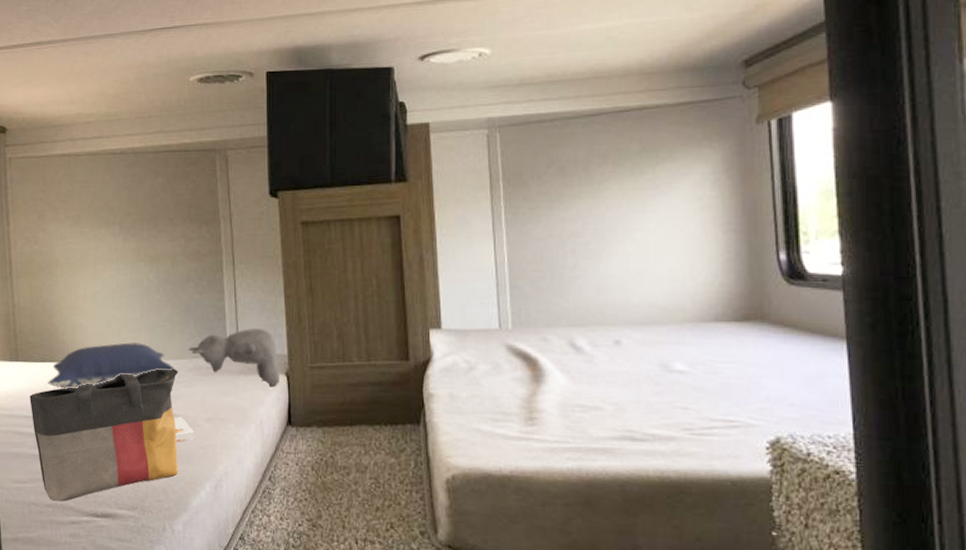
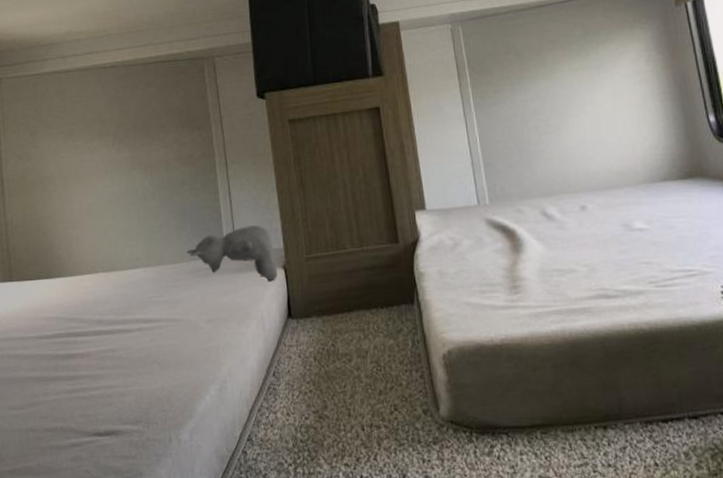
tote bag: present [30,368,179,502] -> none [25,273,182,425]
pillow: present [48,341,174,389] -> none [44,249,173,305]
book: present [174,417,196,442] -> none [175,321,198,347]

